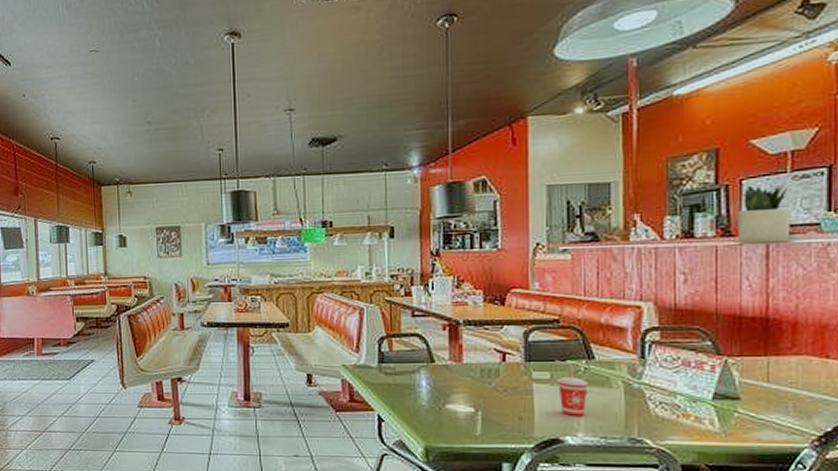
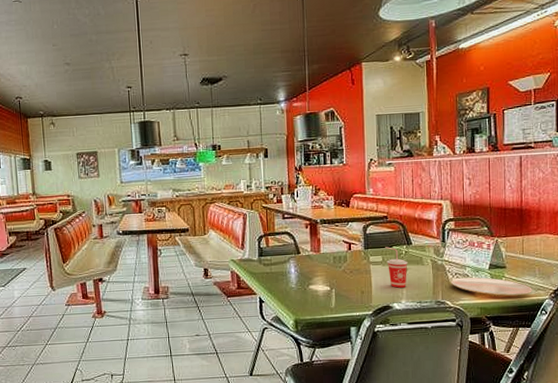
plate: none [652,408,782,441] -> present [450,277,532,296]
planter: present [734,183,794,245] -> none [500,112,537,157]

